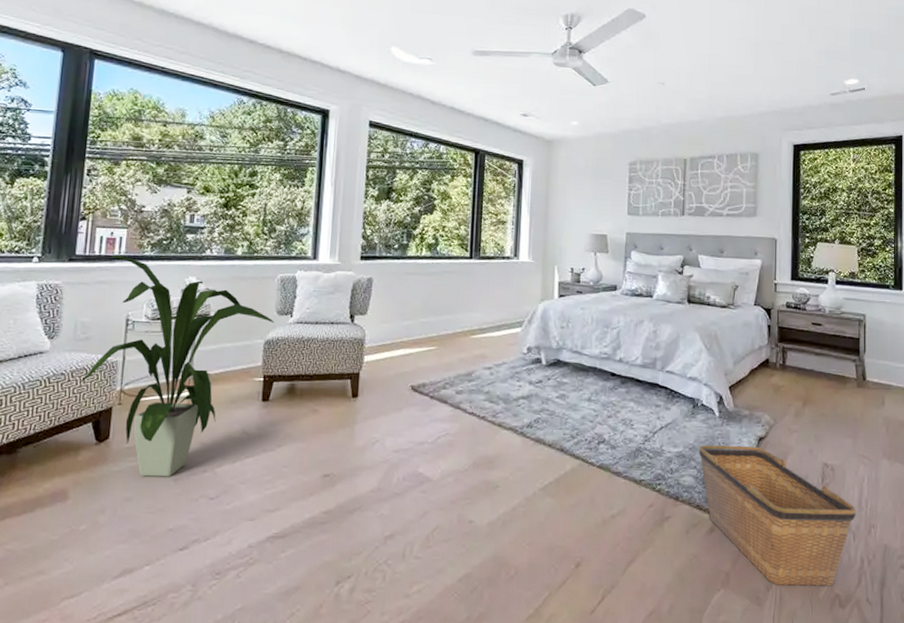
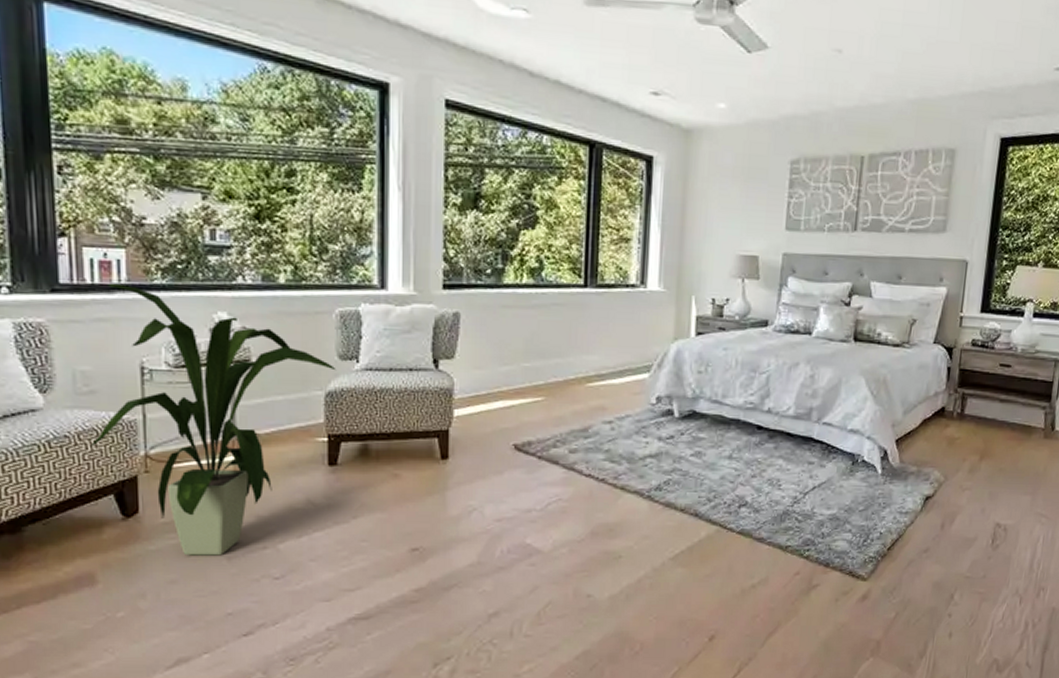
bicycle basket: present [699,445,856,586] -> none [855,505,1026,652]

